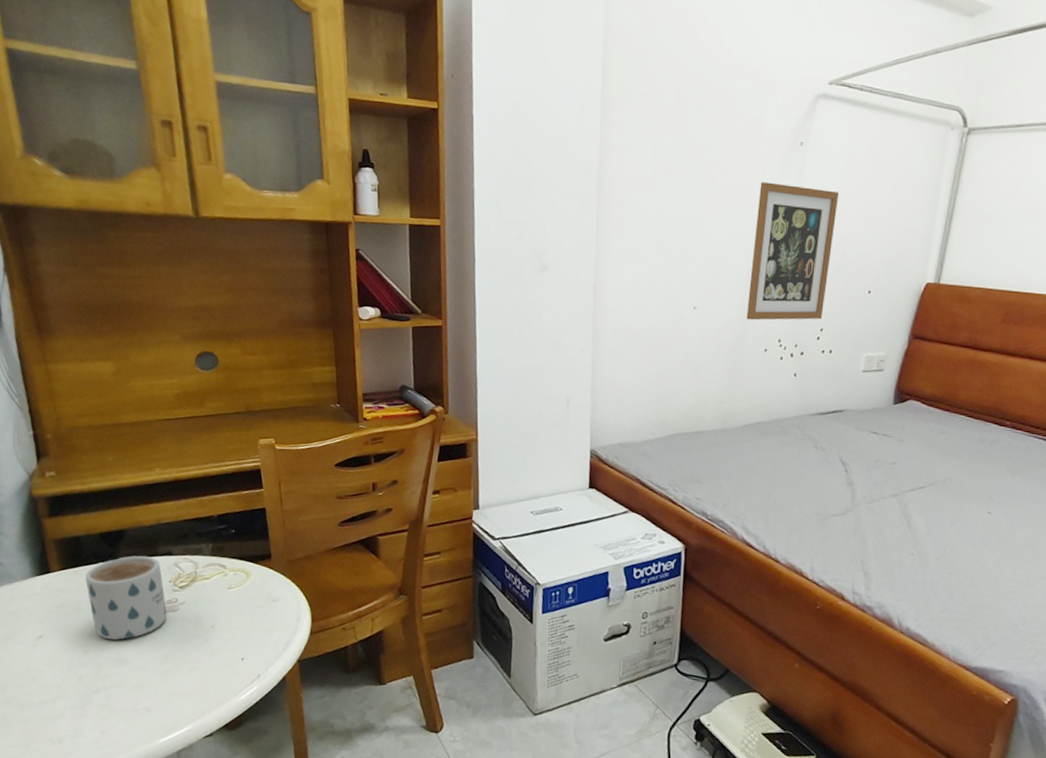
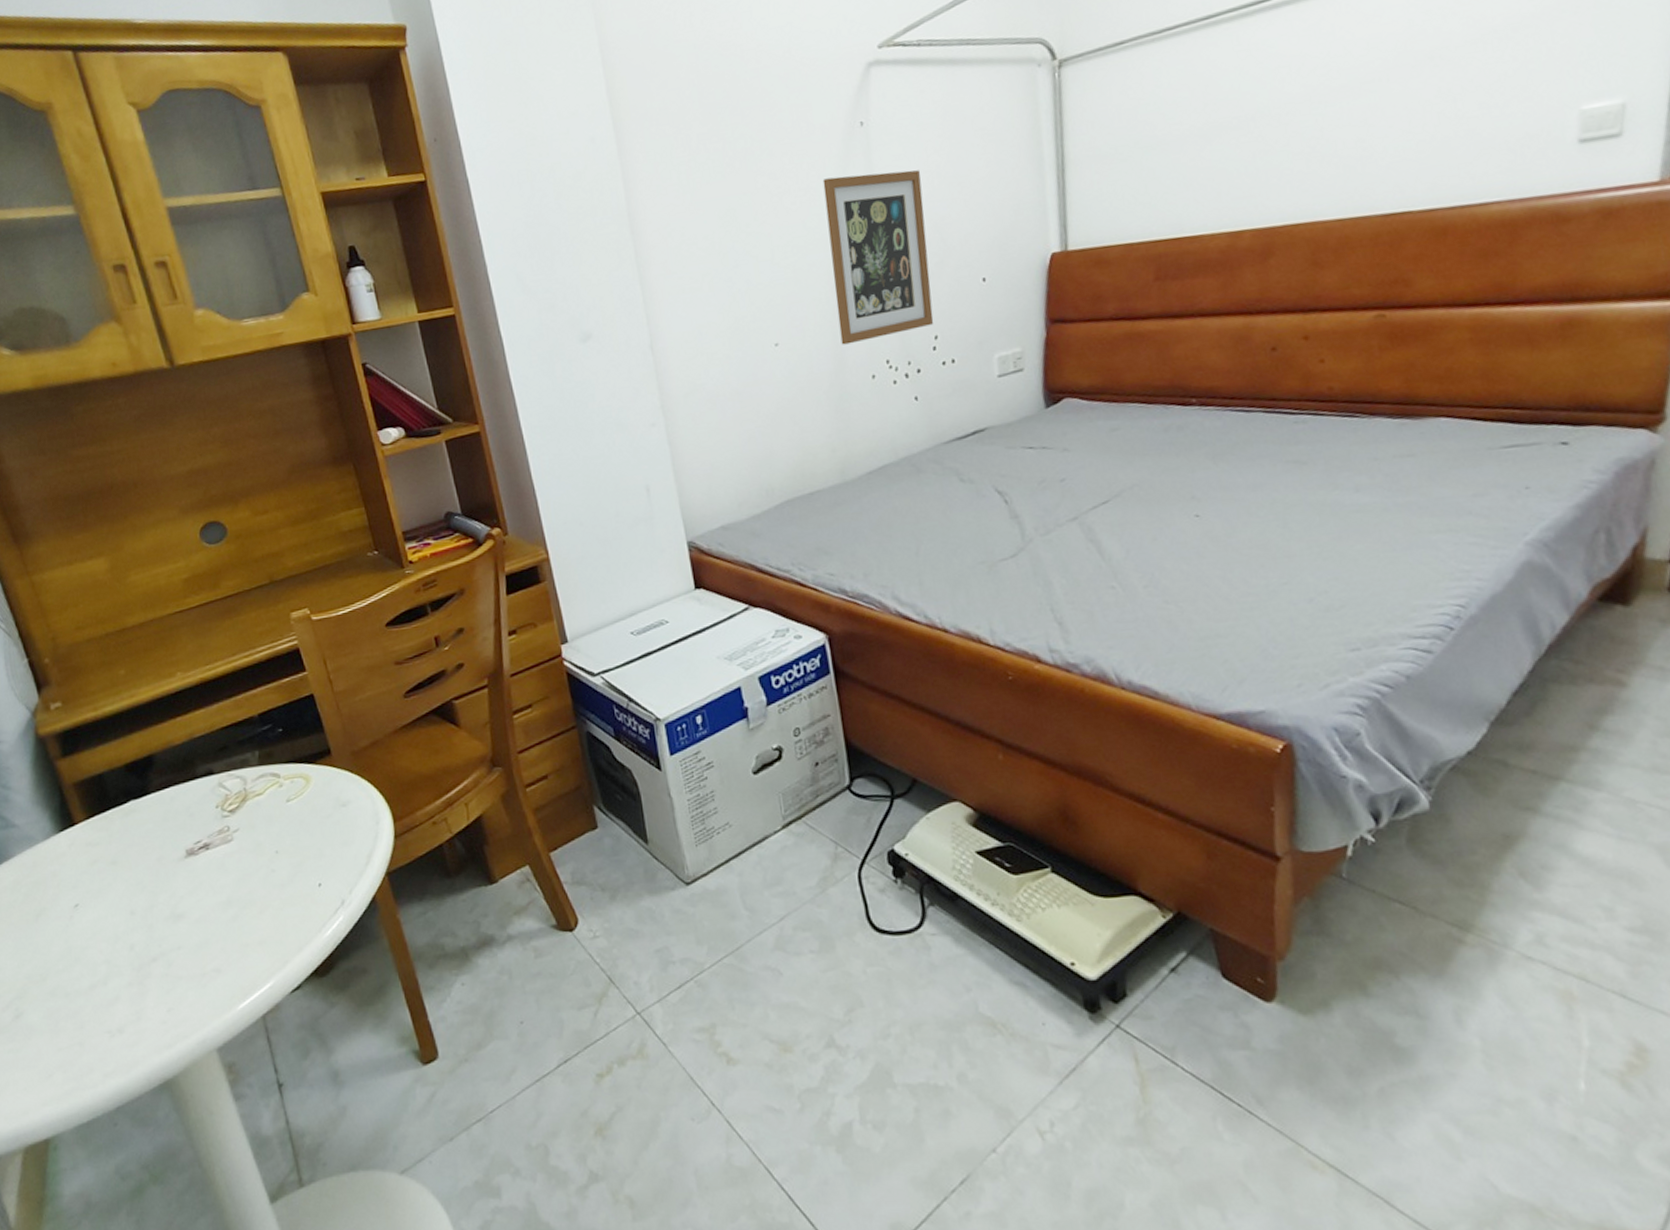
mug: present [85,555,167,640] -> none [116,781,221,893]

